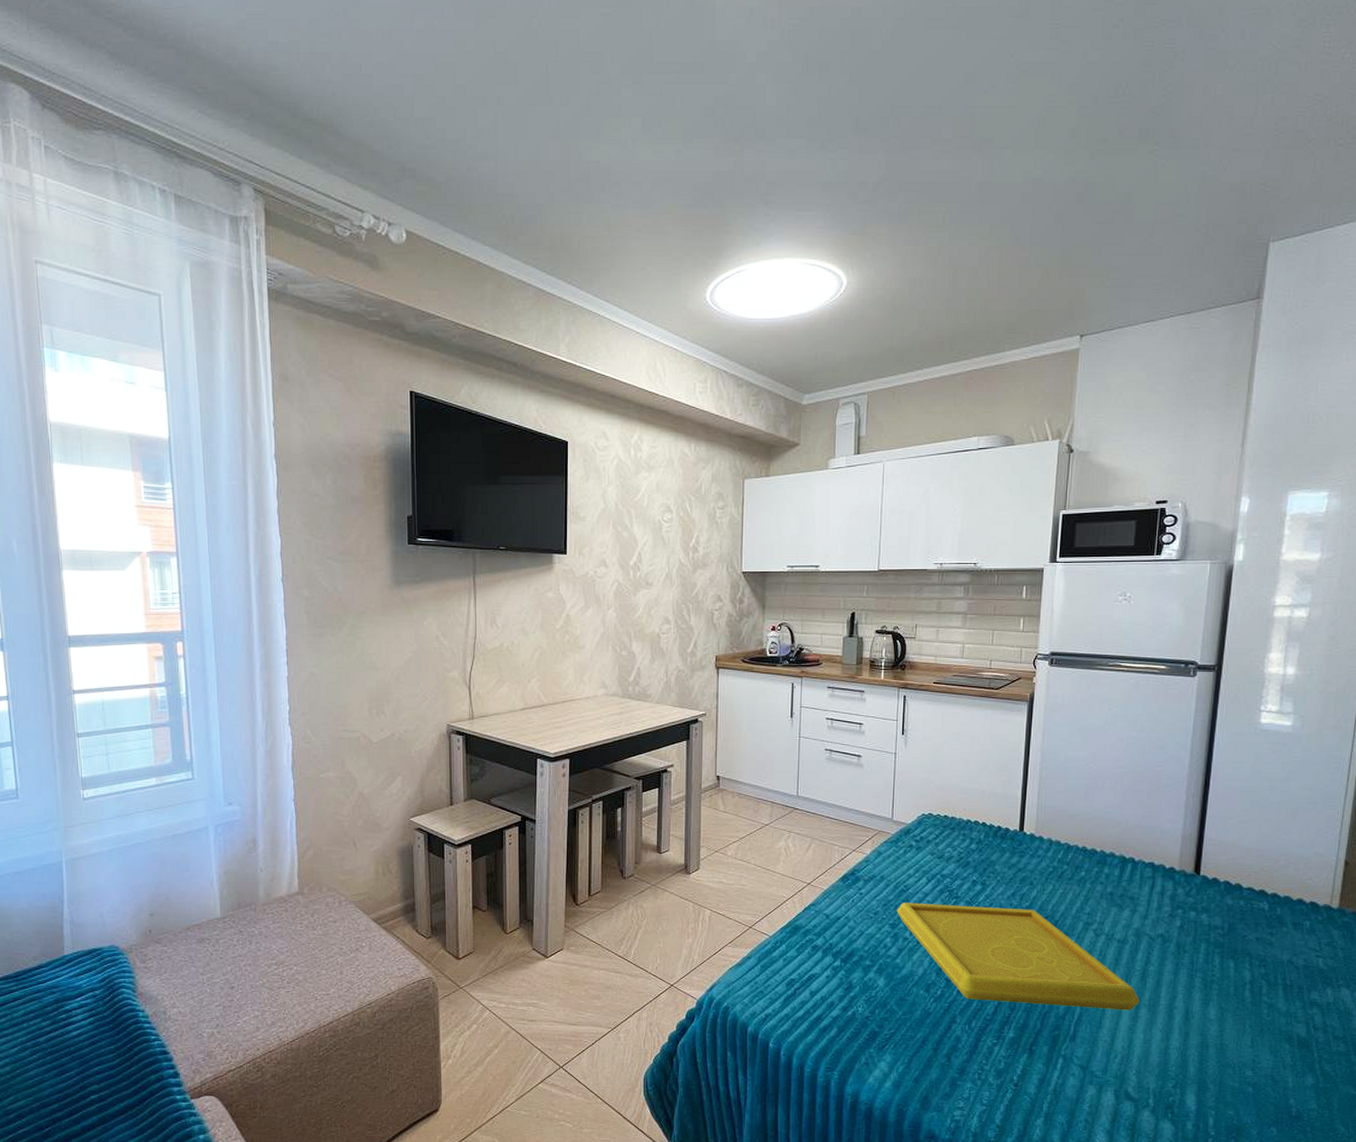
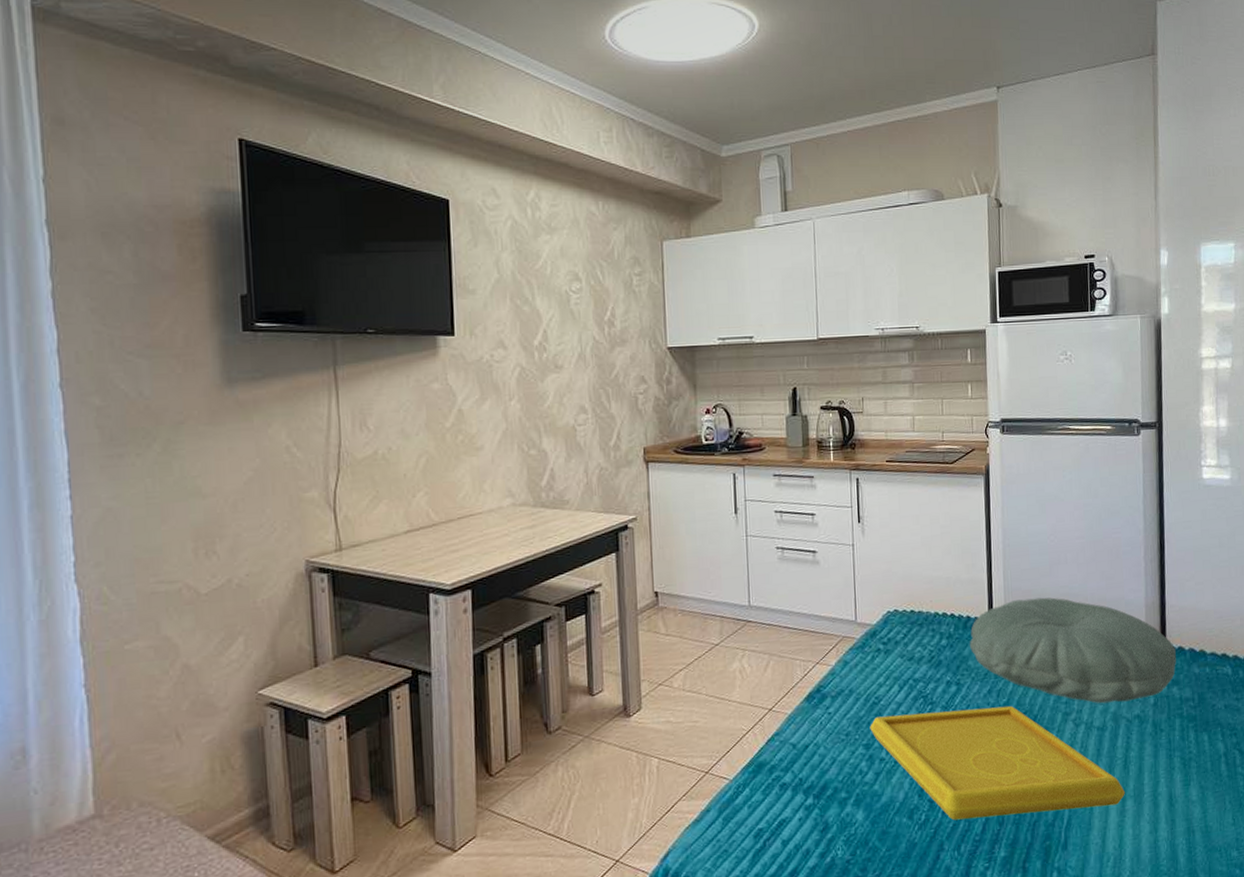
pillow: none [998,817,1209,921] -> present [970,597,1176,704]

